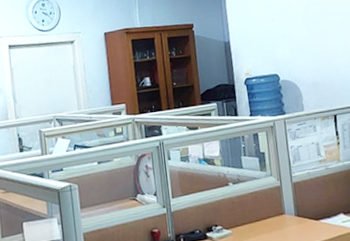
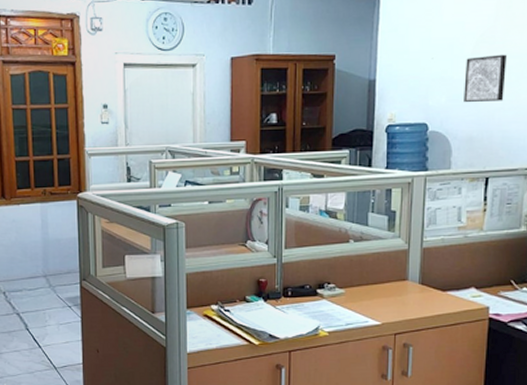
wall art: none [300,13,336,54] -> present [464,54,507,102]

